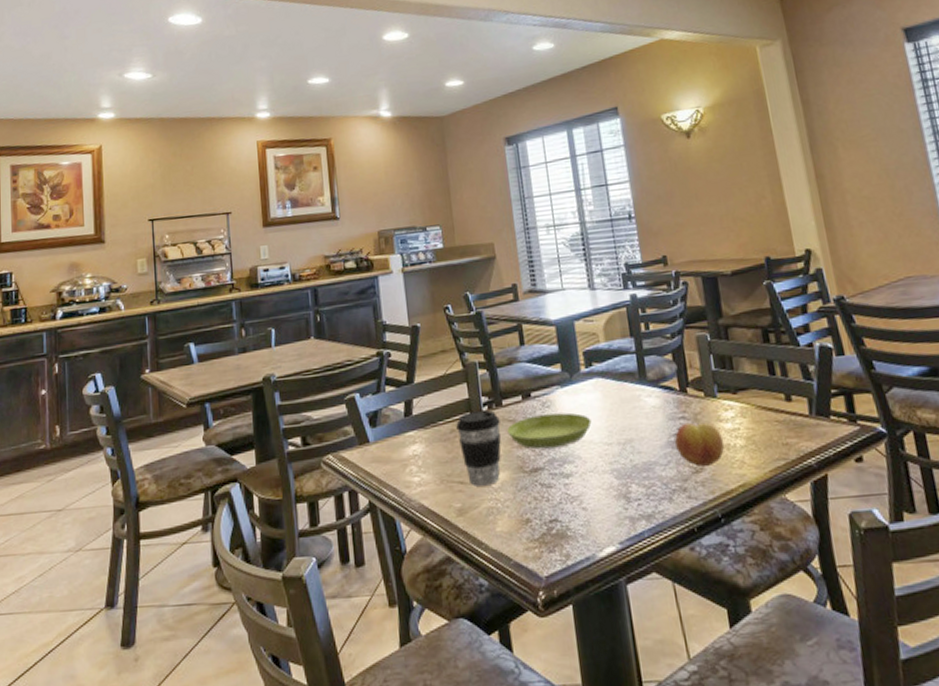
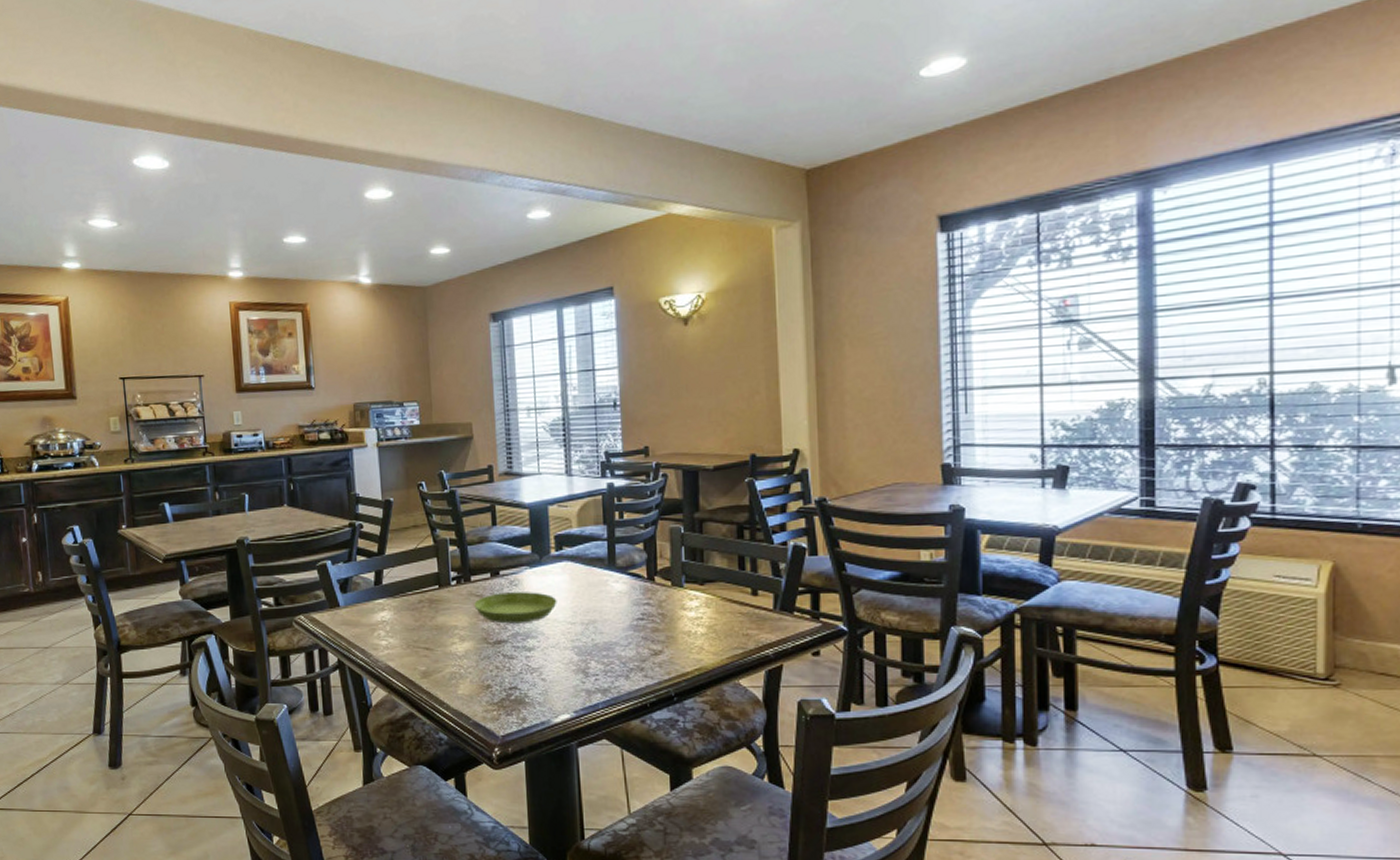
coffee cup: present [456,409,502,487] -> none [424,584,468,653]
fruit: present [674,422,725,468] -> none [638,608,686,651]

